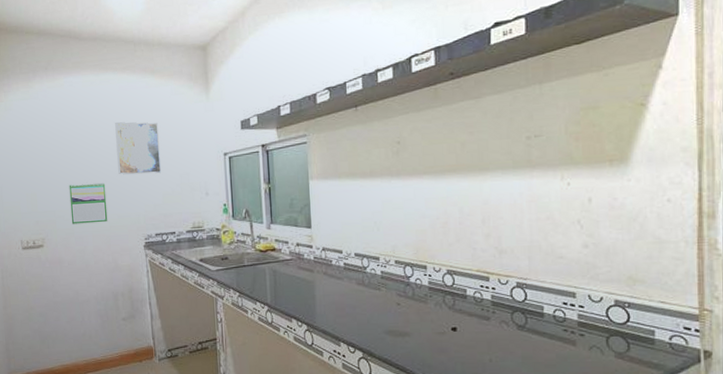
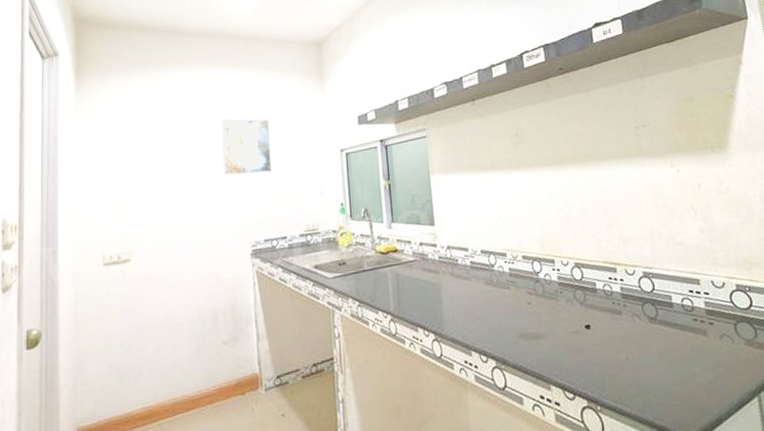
calendar: present [69,182,108,224] -> none [165,184,210,233]

